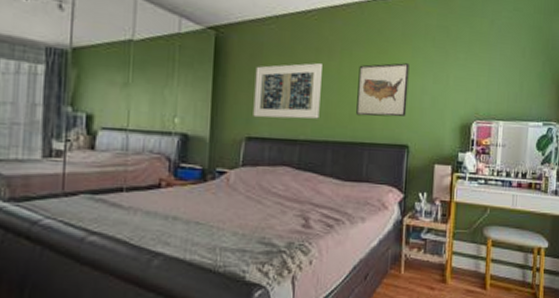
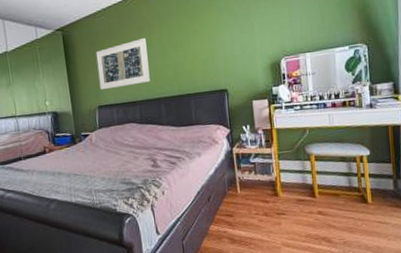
wall art: present [356,63,410,117] -> none [175,22,221,73]

